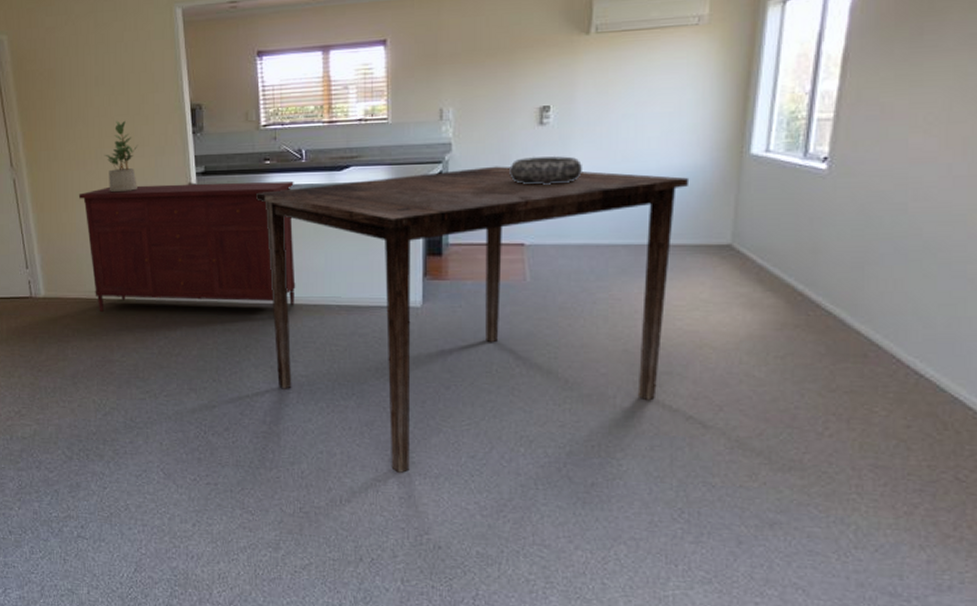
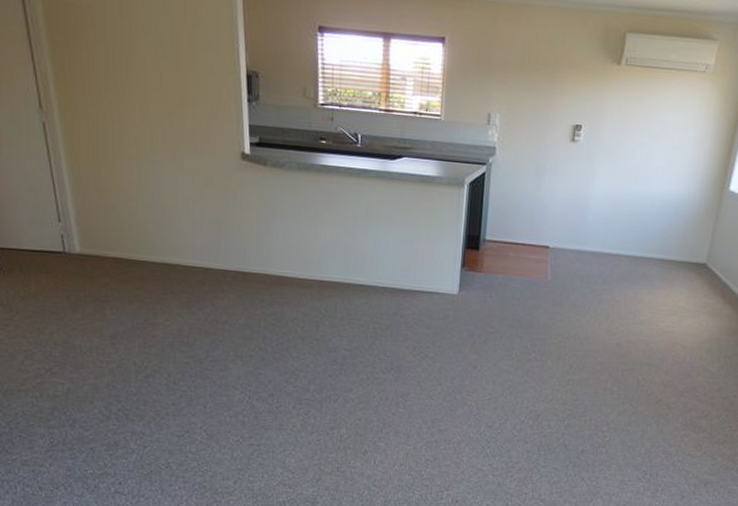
sideboard: present [78,181,296,312] -> none [120,145,349,283]
potted plant: present [105,120,138,193] -> none [151,75,189,153]
dining table: present [256,166,690,473] -> none [310,170,683,439]
decorative bowl: present [509,156,582,185] -> none [542,169,602,197]

